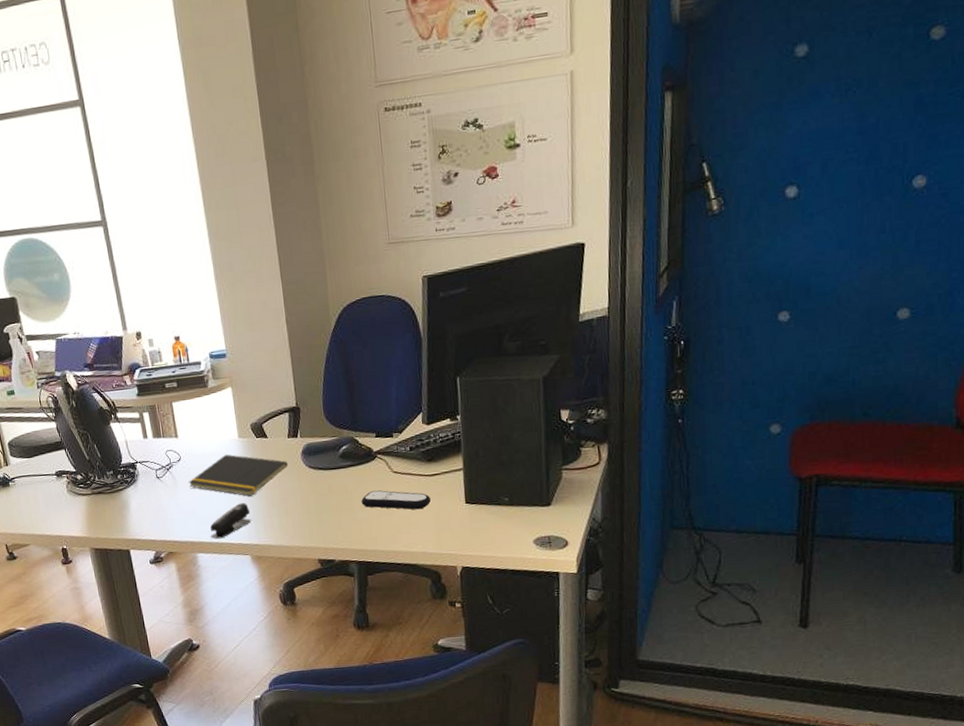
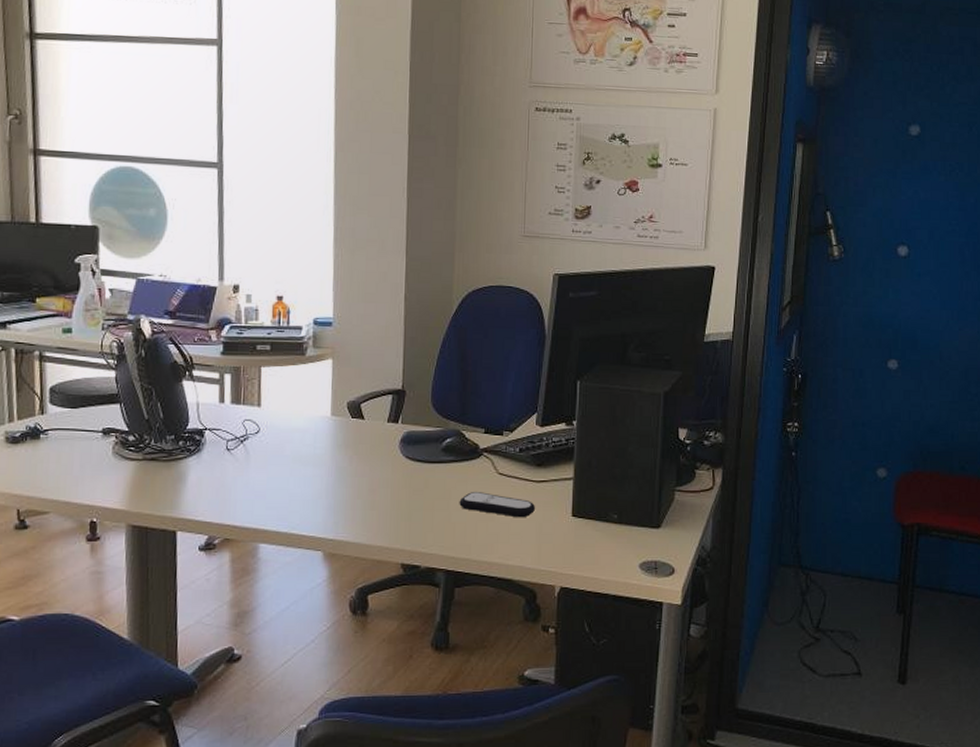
notepad: present [188,454,289,496] -> none [263,432,384,483]
stapler: present [210,502,253,539] -> none [279,488,332,529]

